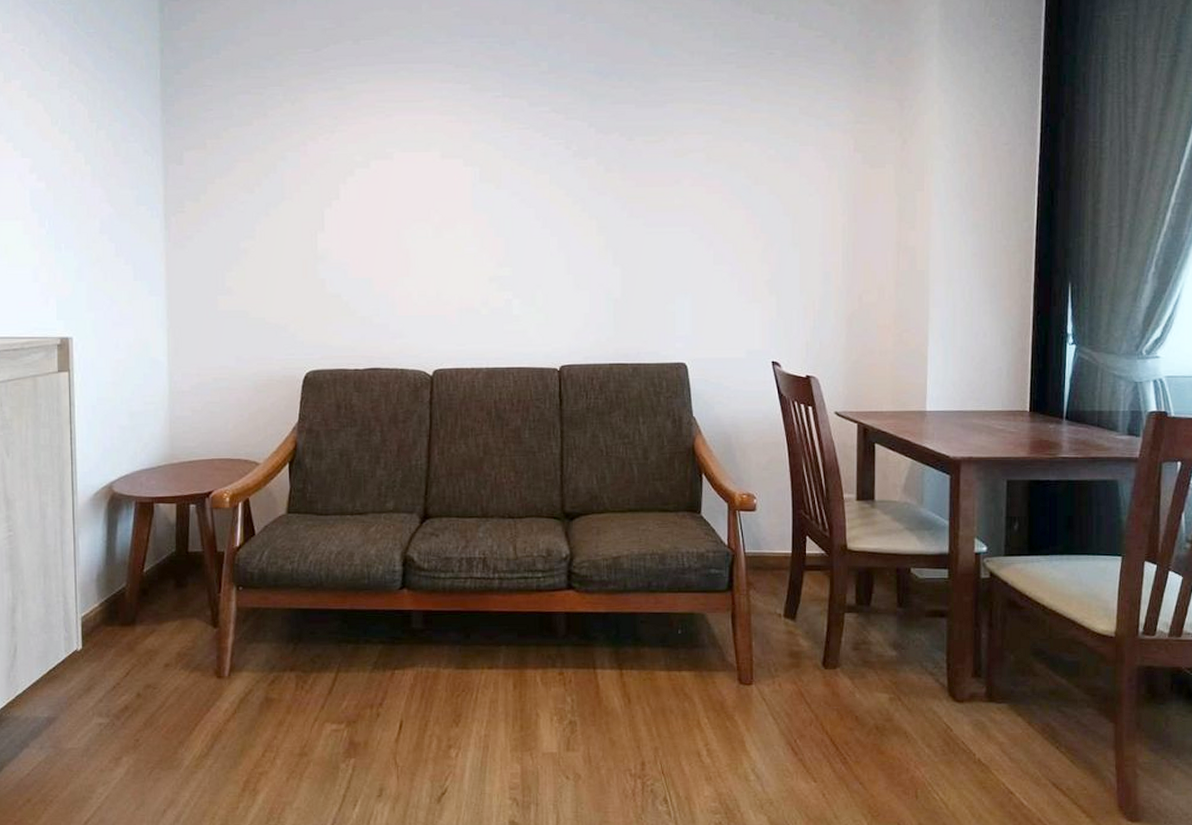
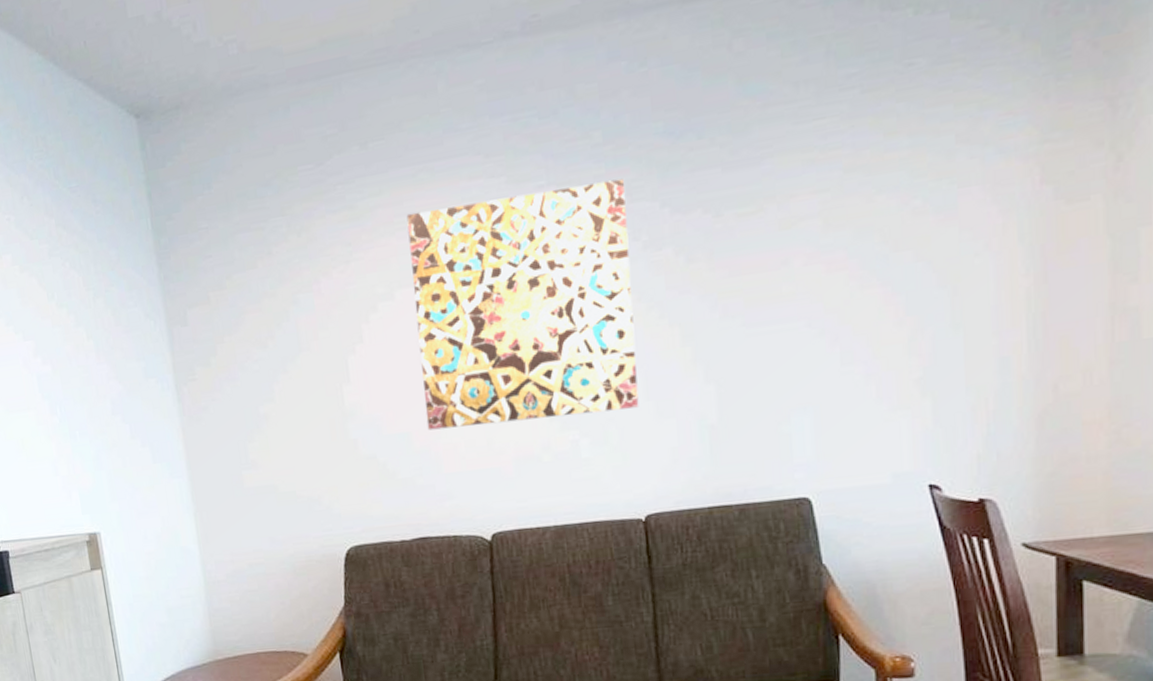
wall art: none [386,100,563,279] -> present [406,178,639,431]

